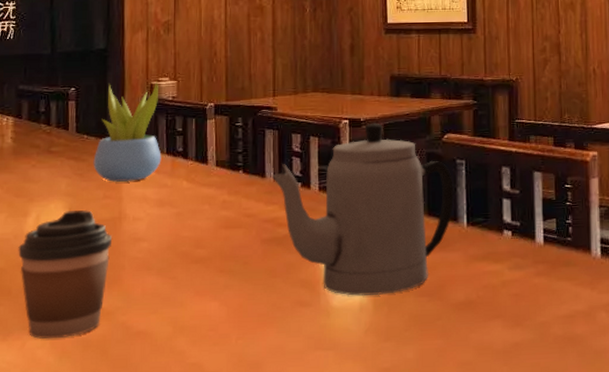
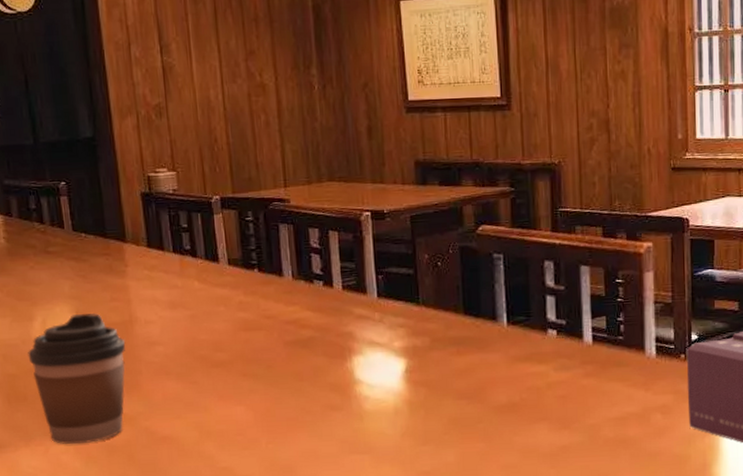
succulent plant: present [93,80,162,182] -> none [95,172,169,283]
teapot: present [272,123,455,296] -> none [291,214,493,399]

